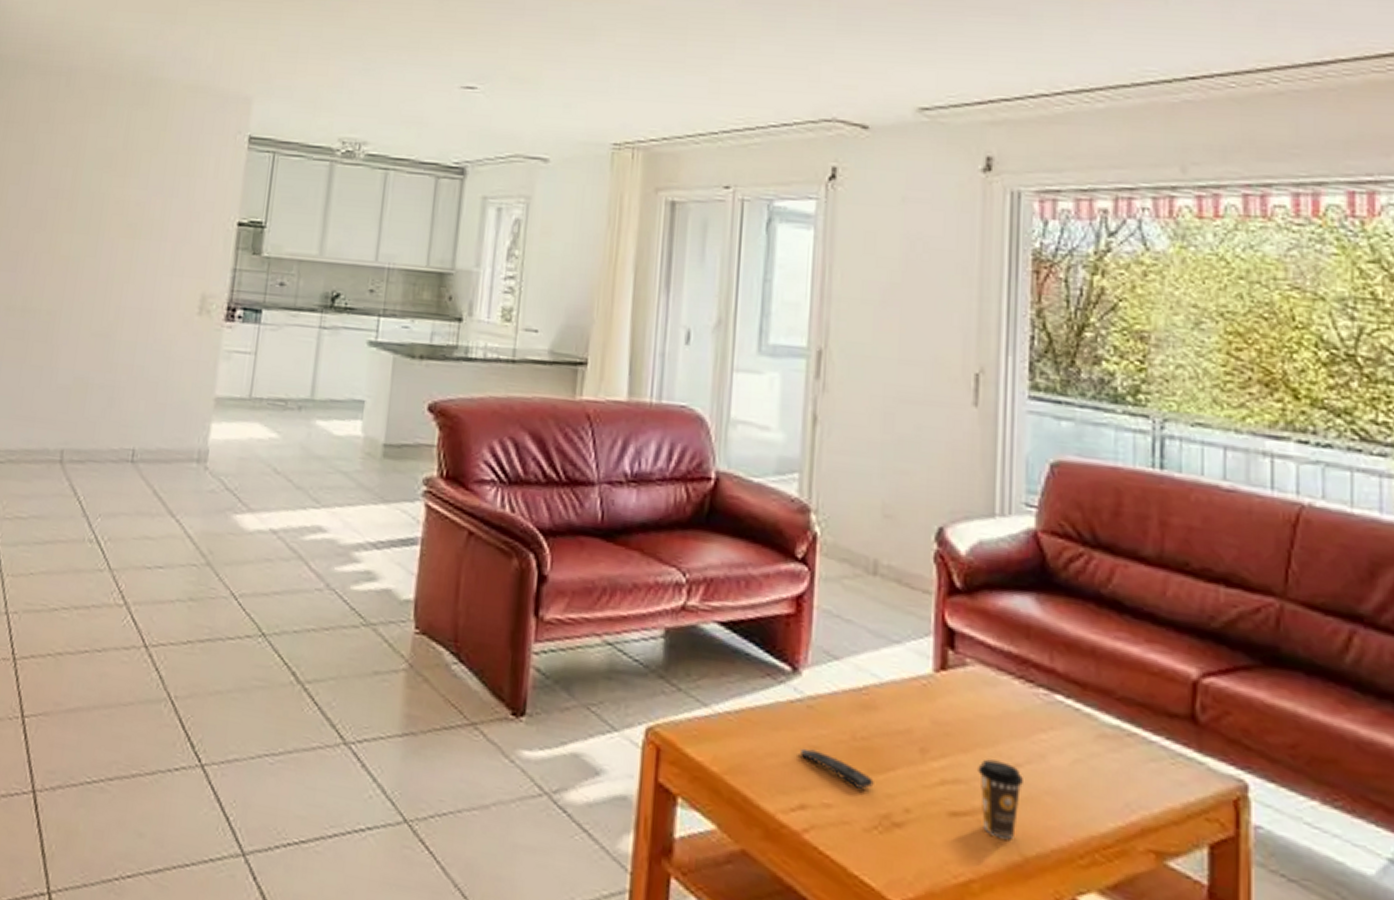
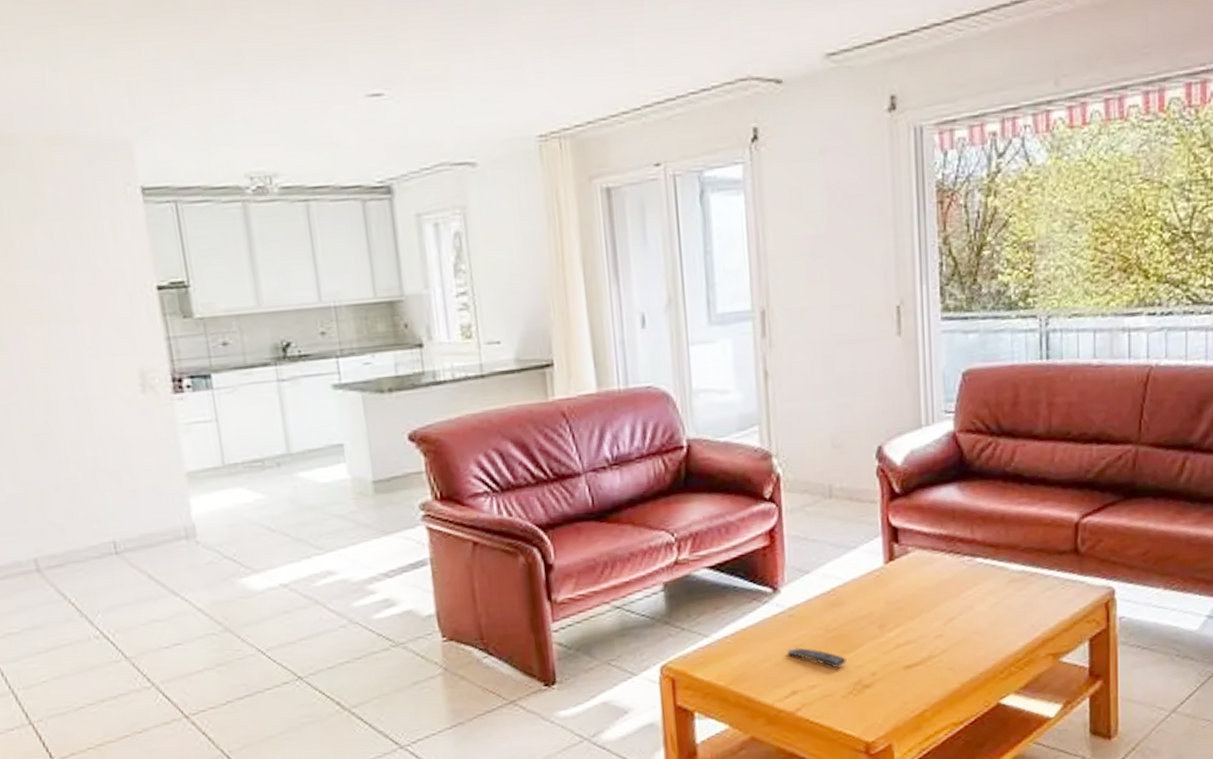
coffee cup: present [978,759,1023,840] -> none [923,618,957,675]

